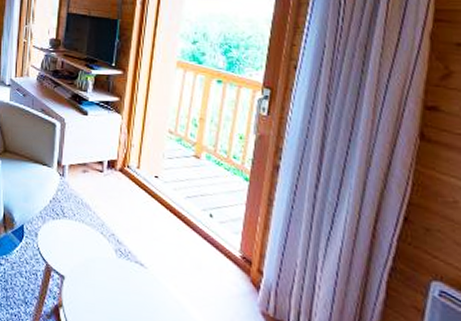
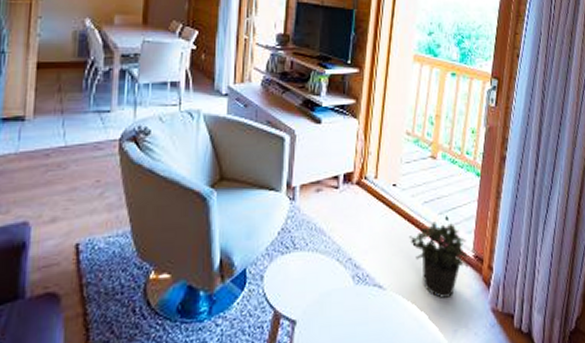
potted plant: none [171,216,235,290] -> present [409,221,468,298]

